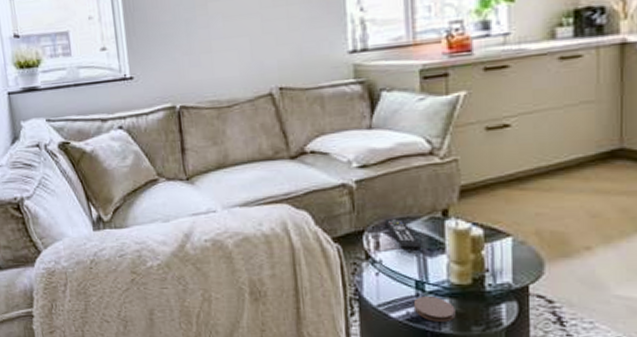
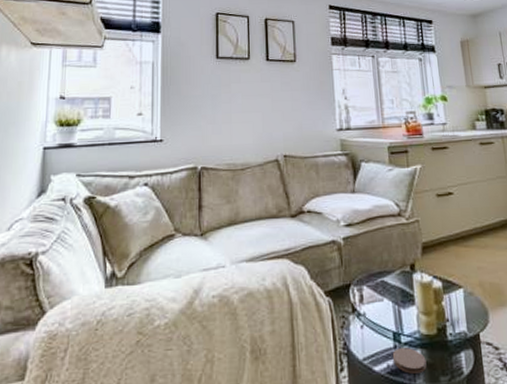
remote control: present [385,218,422,252] -> none [367,272,397,305]

